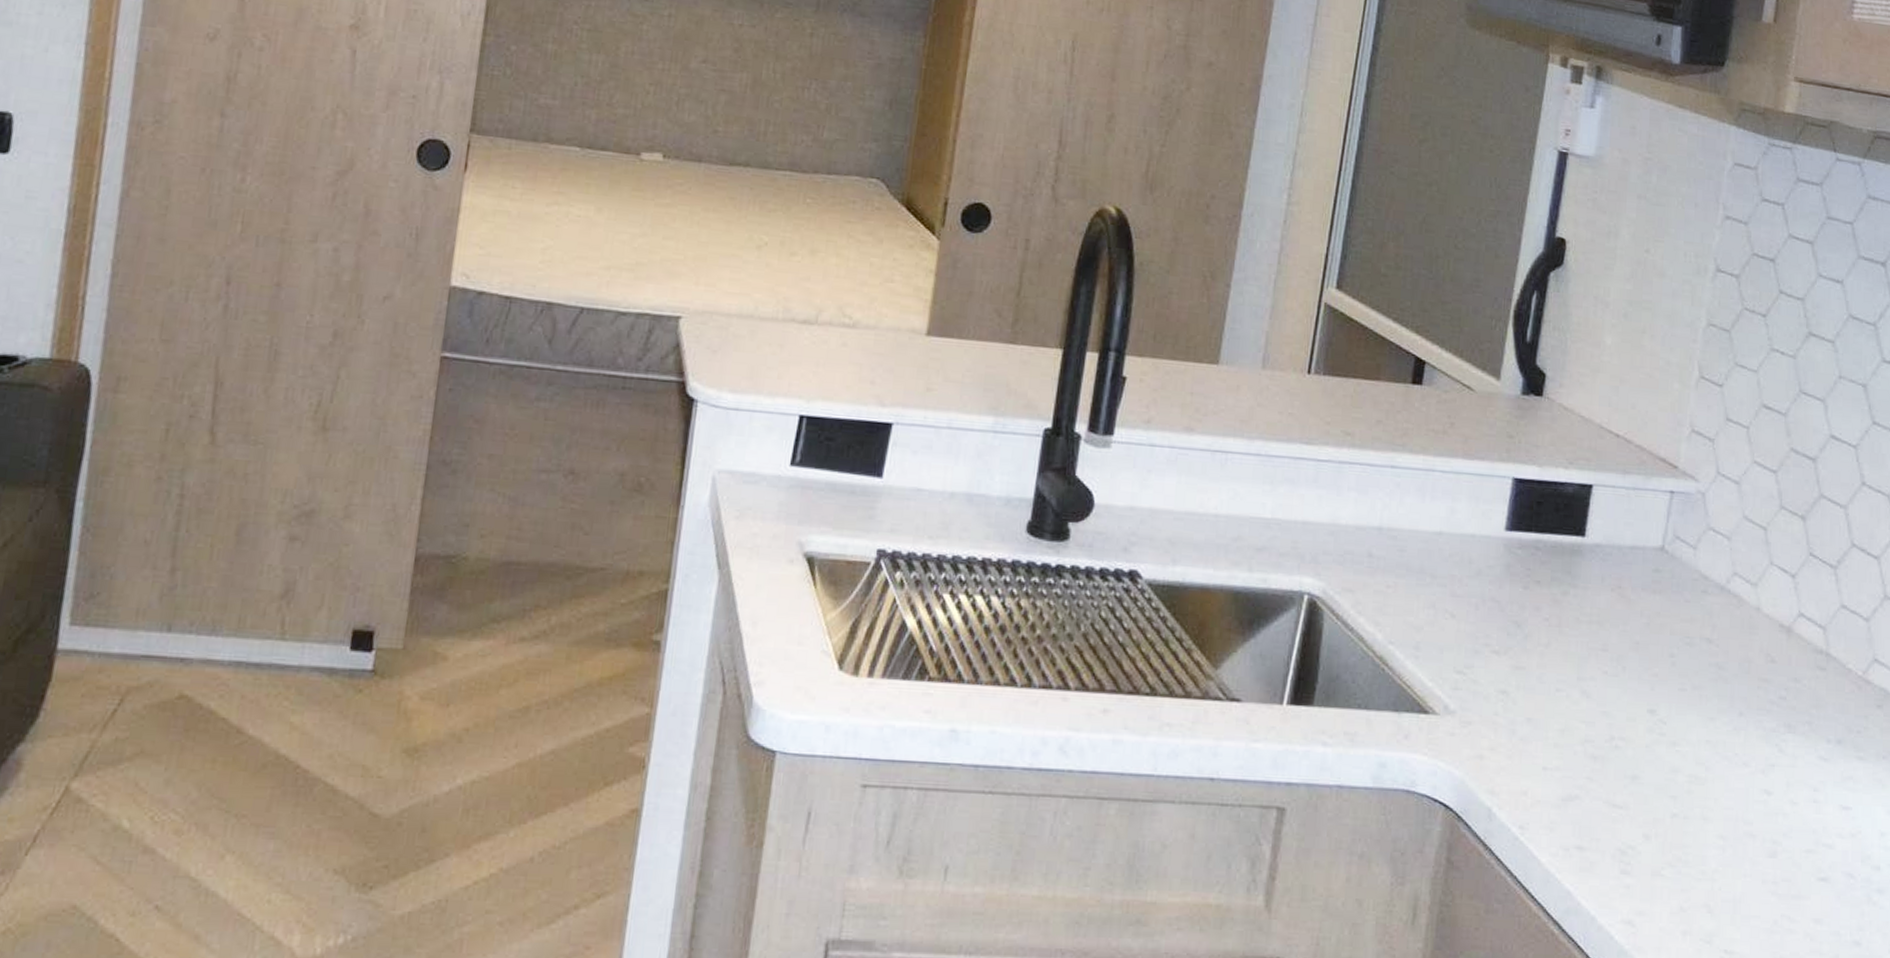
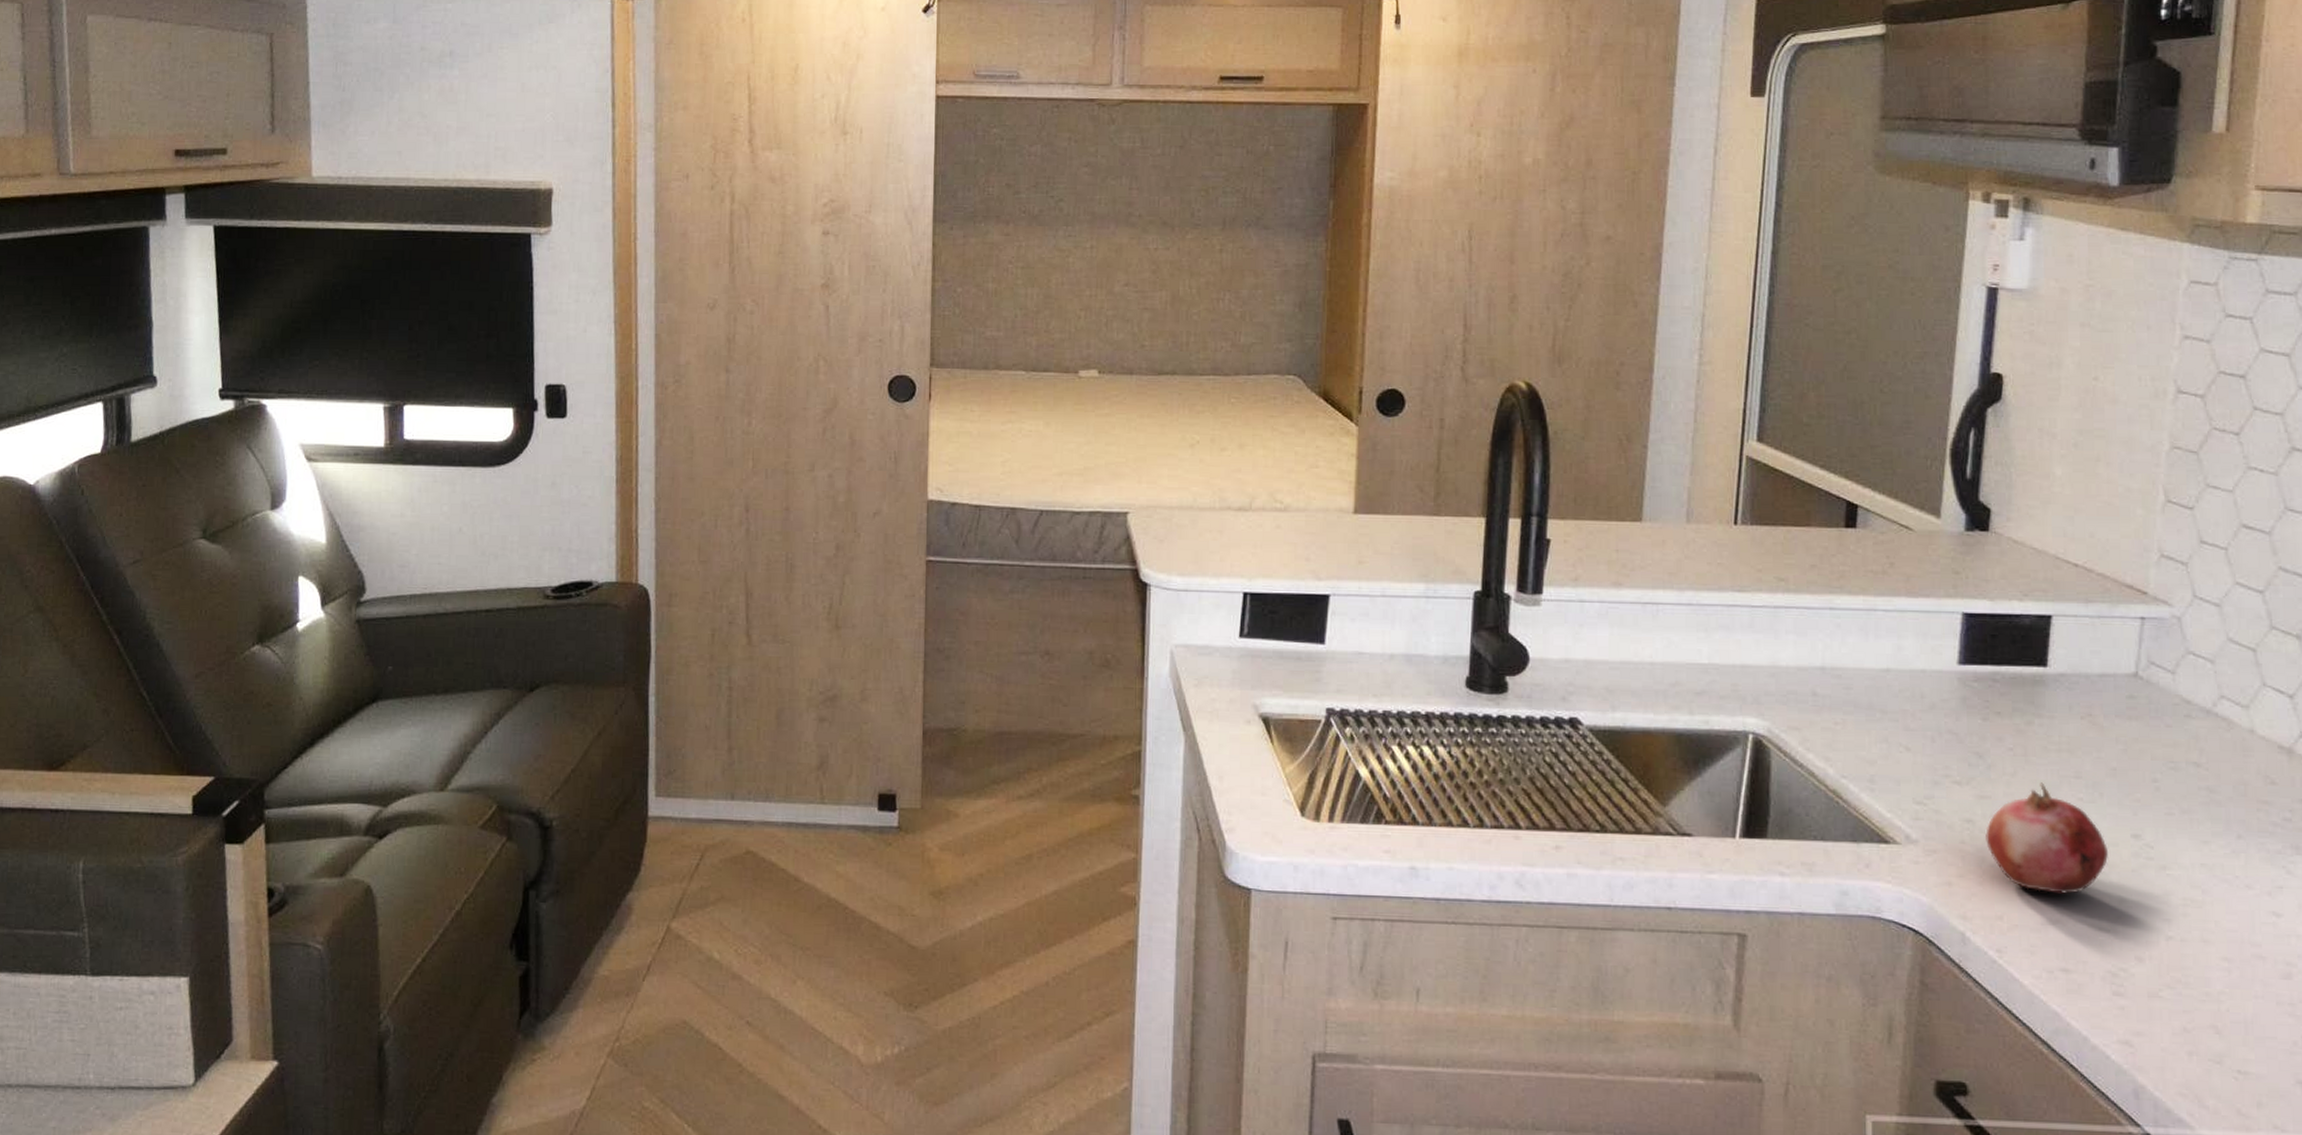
fruit: none [1517,654,1626,769] -> present [1985,782,2108,894]

